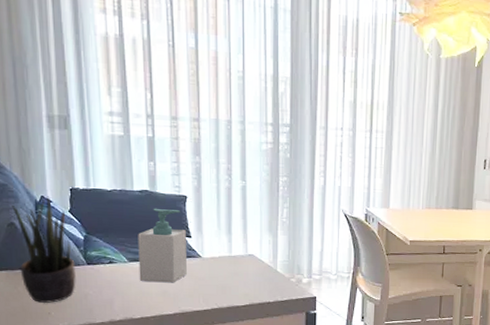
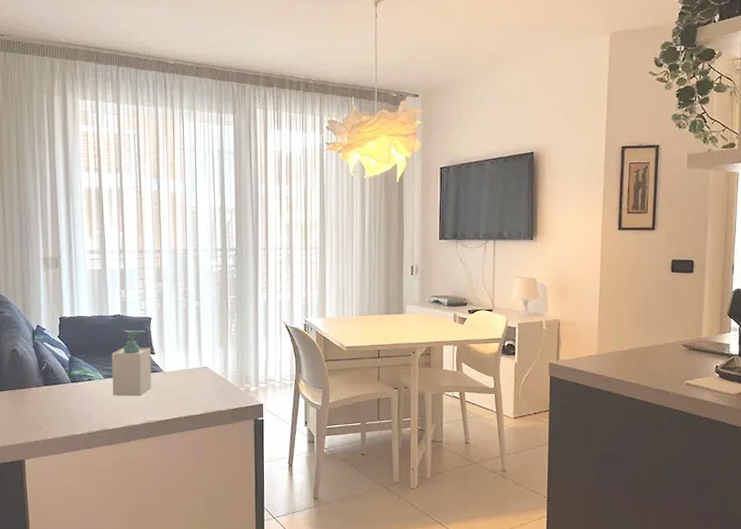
potted plant: present [12,196,76,304] -> none [15,325,62,419]

